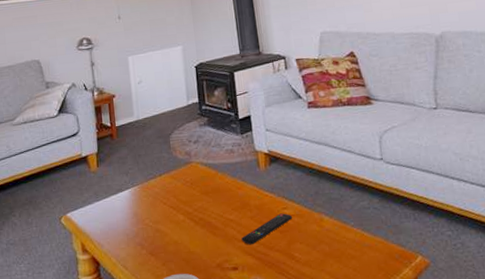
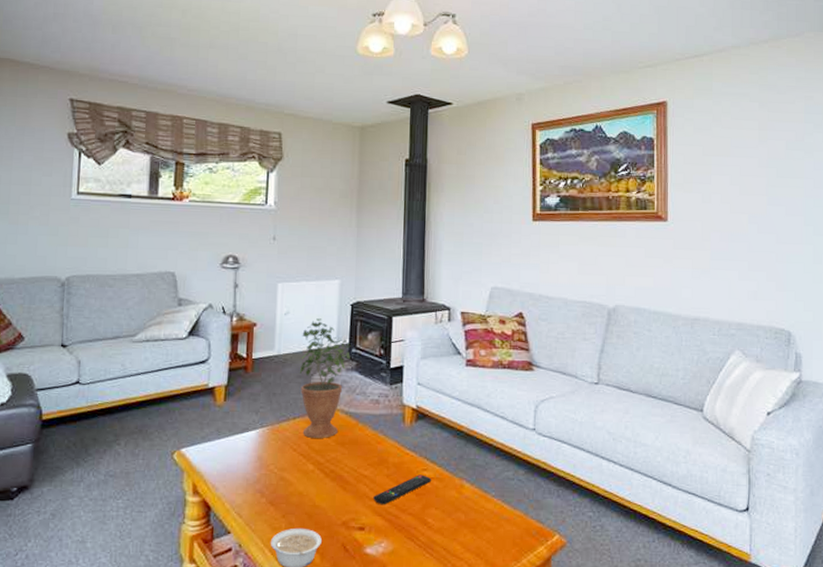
potted plant: none [156,83,202,191] -> present [299,318,351,438]

